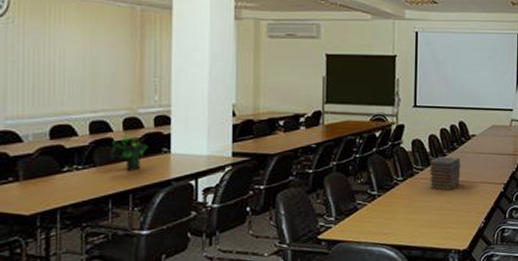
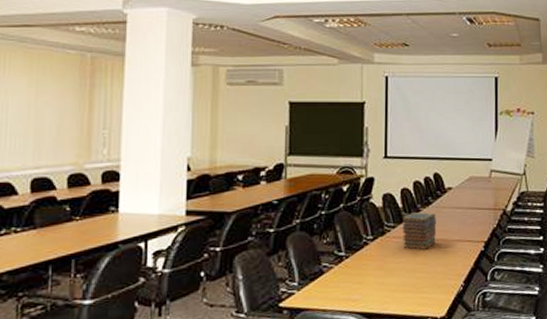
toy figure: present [110,132,148,171] -> none [52,190,94,233]

